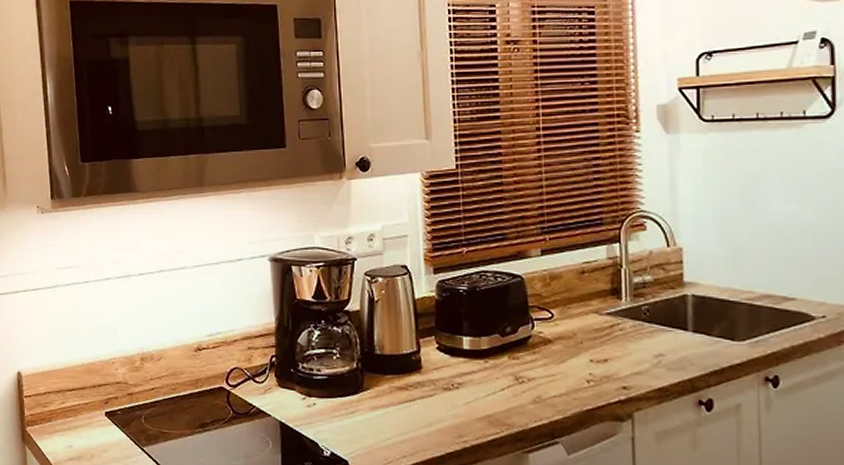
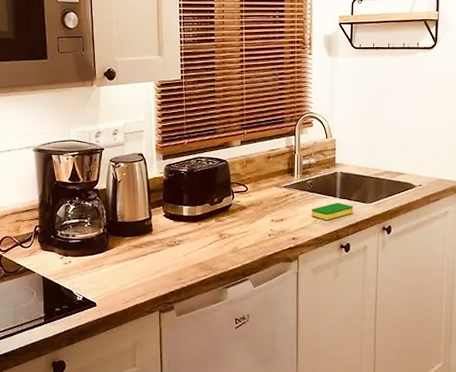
dish sponge: none [650,338,716,363] -> present [311,203,354,220]

